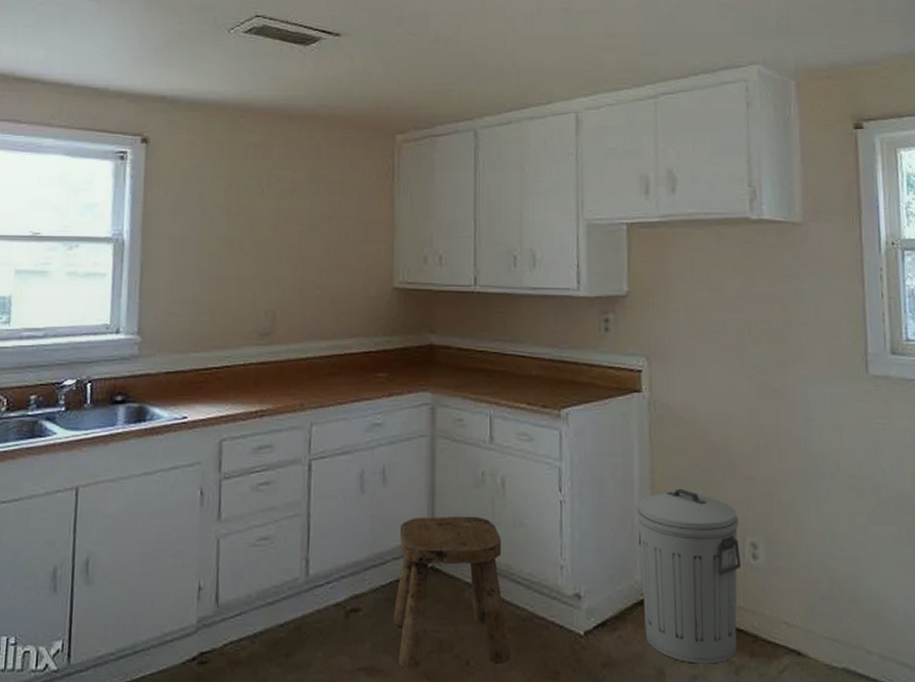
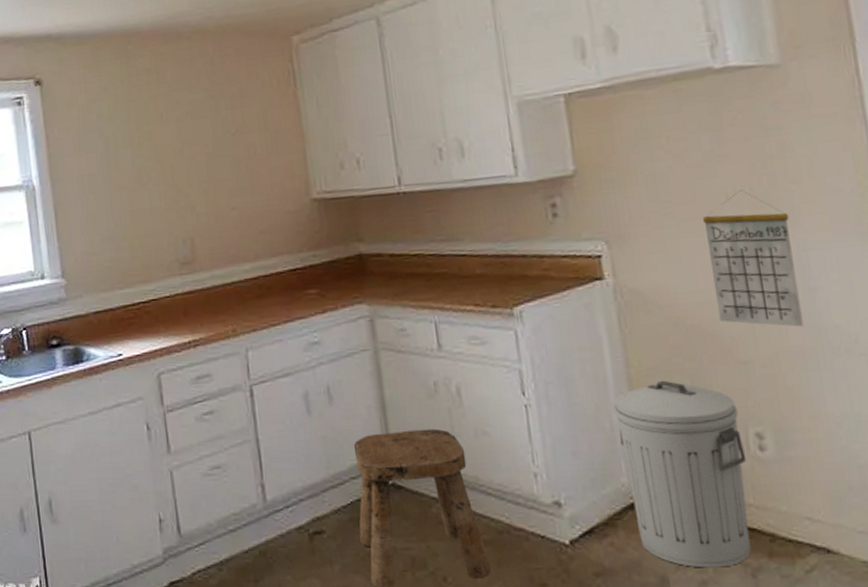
calendar: none [729,326,799,451] -> present [703,190,804,327]

